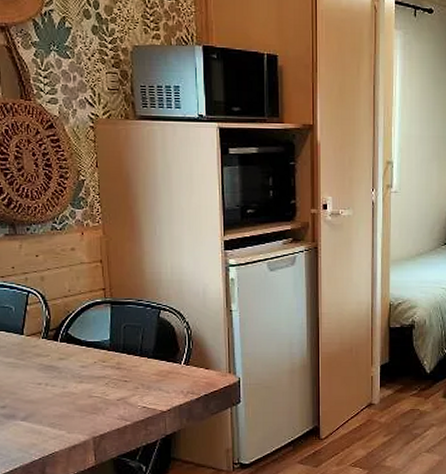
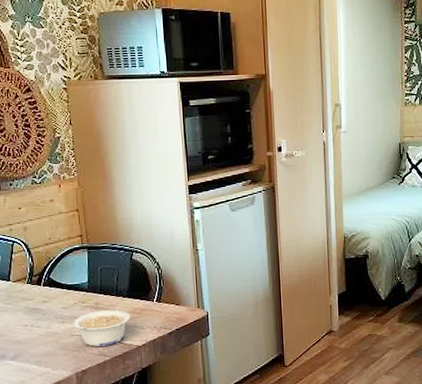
legume: none [91,370,155,410] -> present [72,309,130,347]

